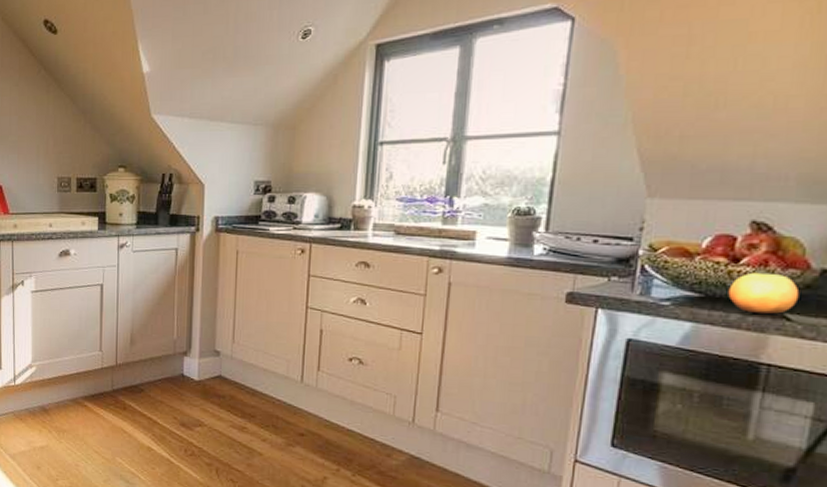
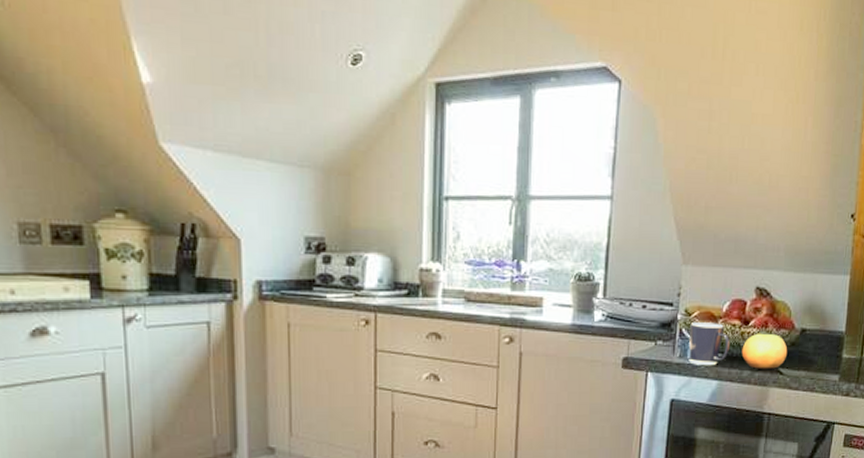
mug: none [652,258,712,307] -> present [689,322,731,366]

